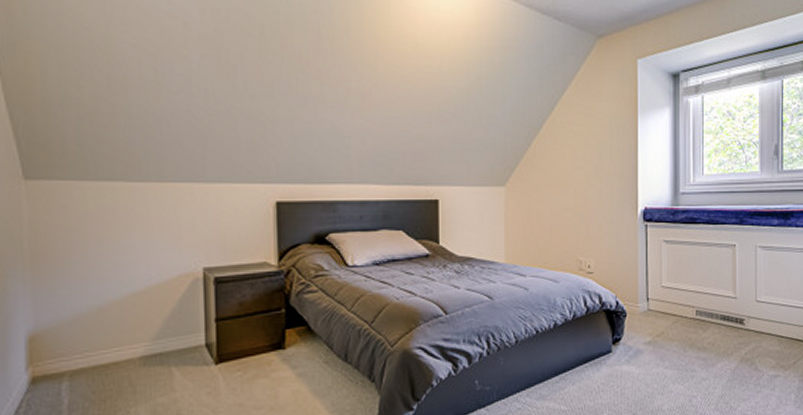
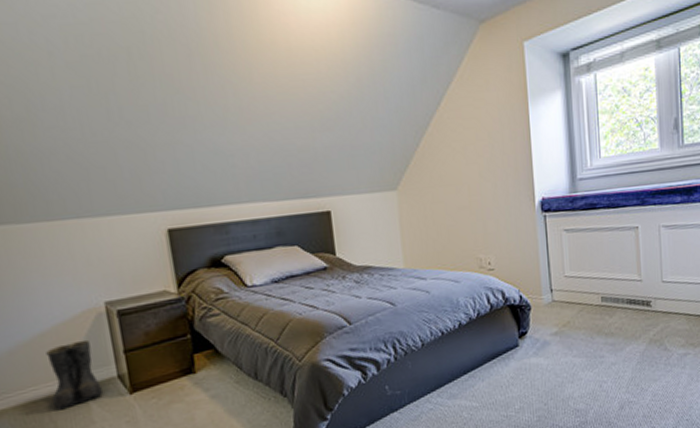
boots: none [136,304,187,375] -> present [46,339,102,410]

